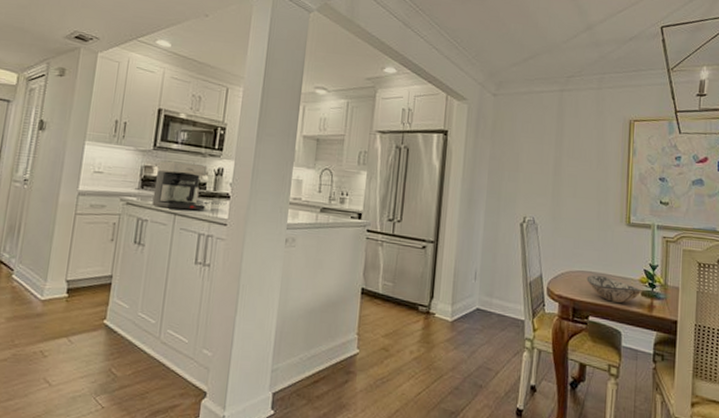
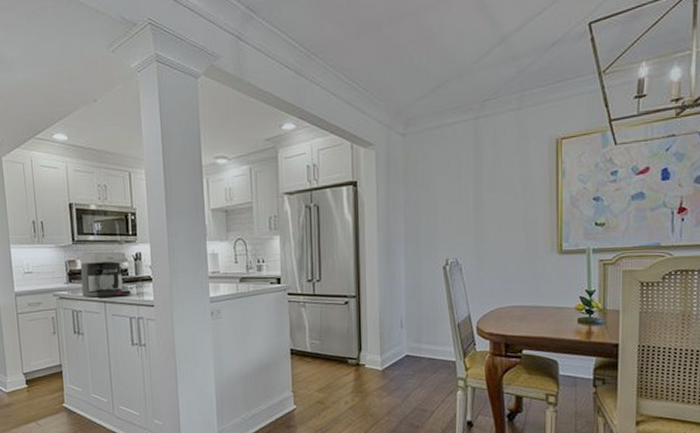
decorative bowl: present [586,274,643,304] -> none [518,307,580,334]

